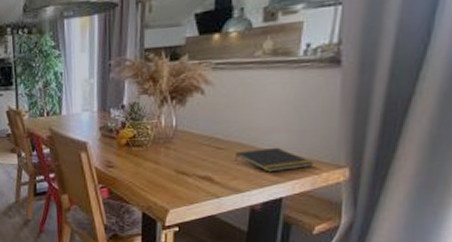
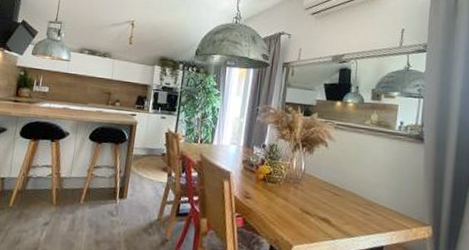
notepad: present [234,147,313,172] -> none [347,200,406,222]

